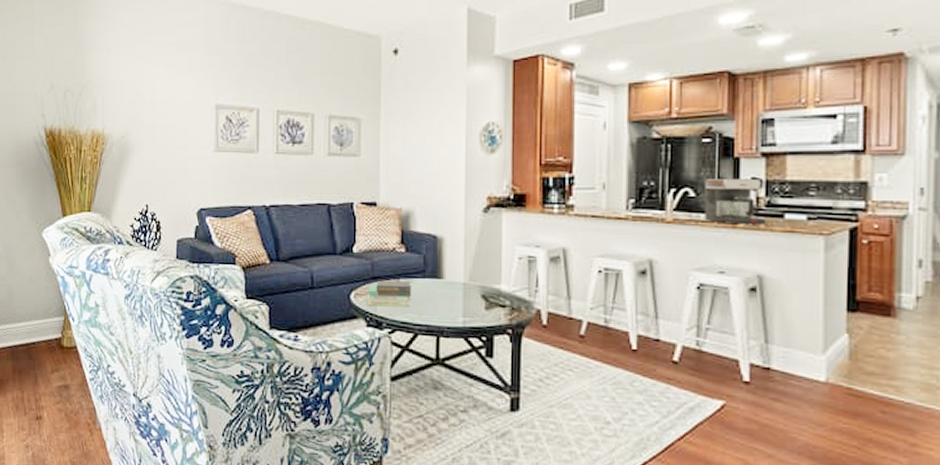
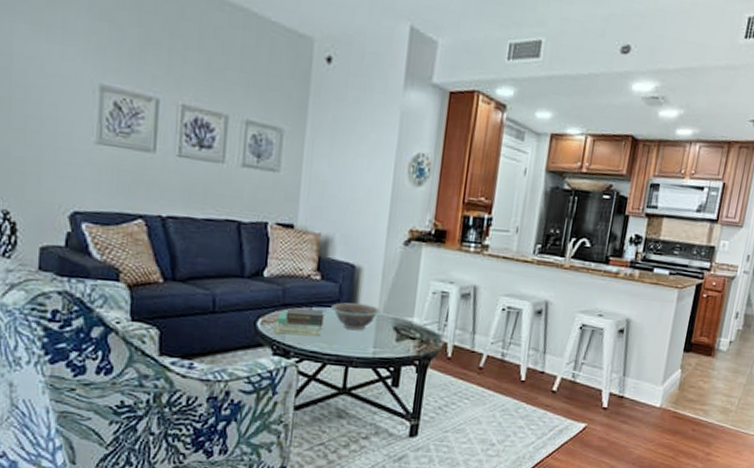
decorative bowl: none [418,273,467,300] -> present [331,302,381,331]
coffee maker: present [704,177,767,225] -> none [594,231,642,277]

